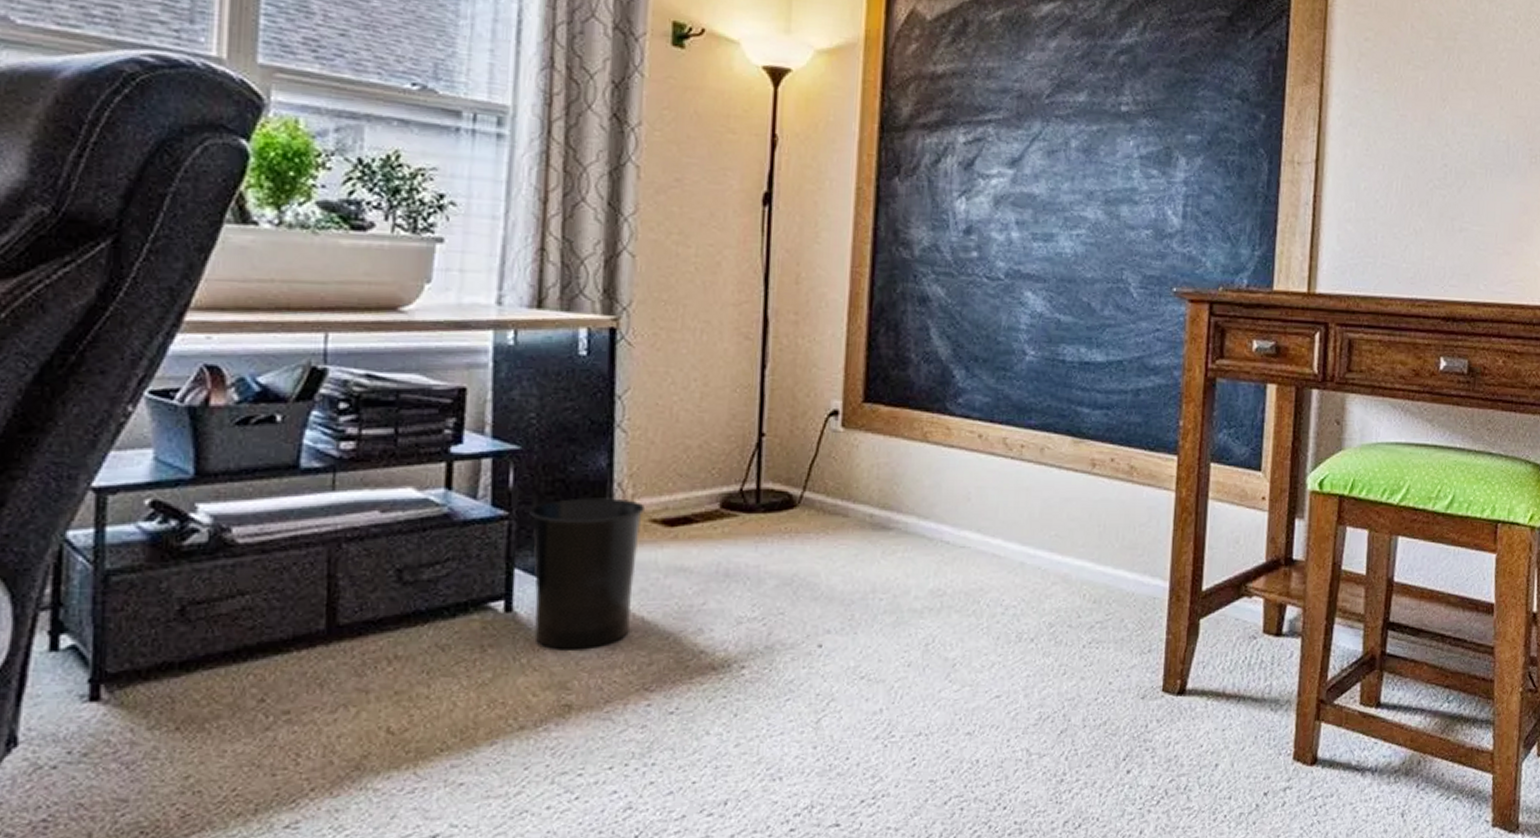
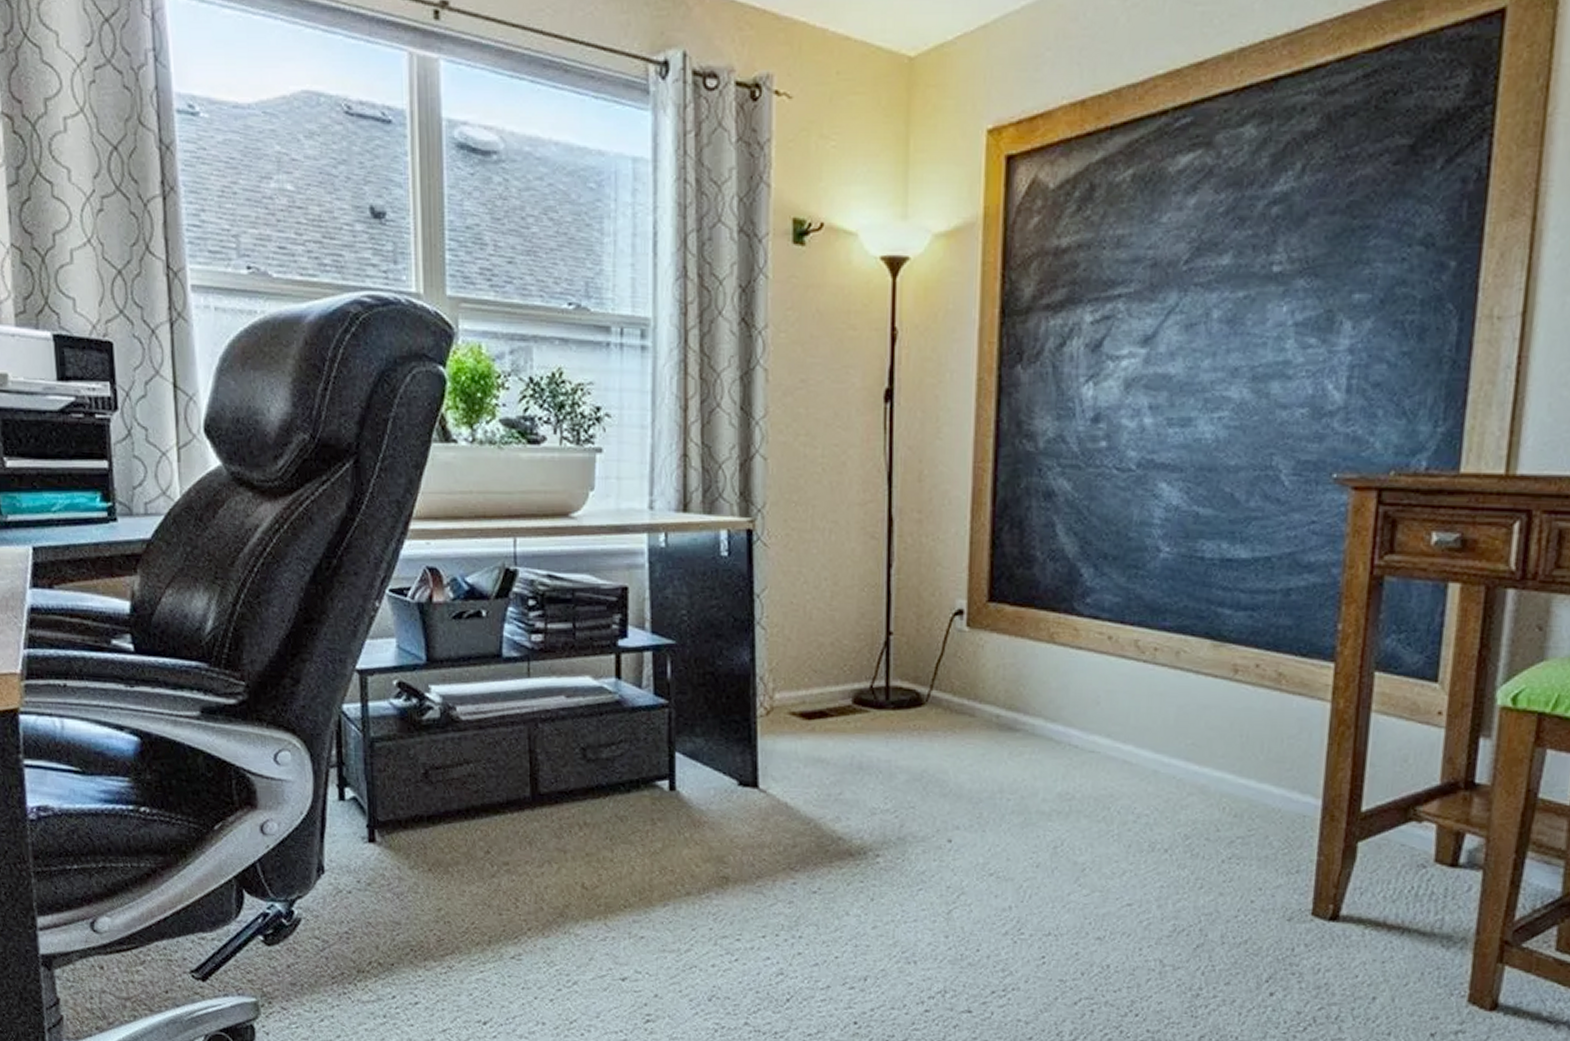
waste bin: present [529,498,646,649] -> none [685,690,785,828]

